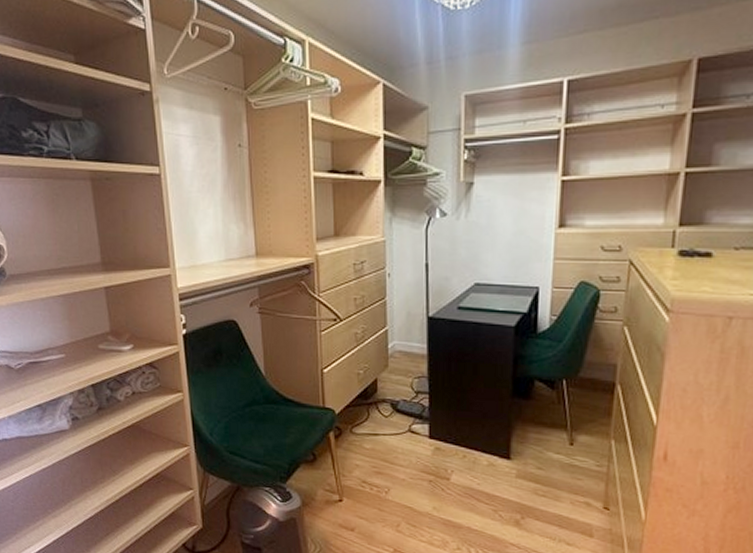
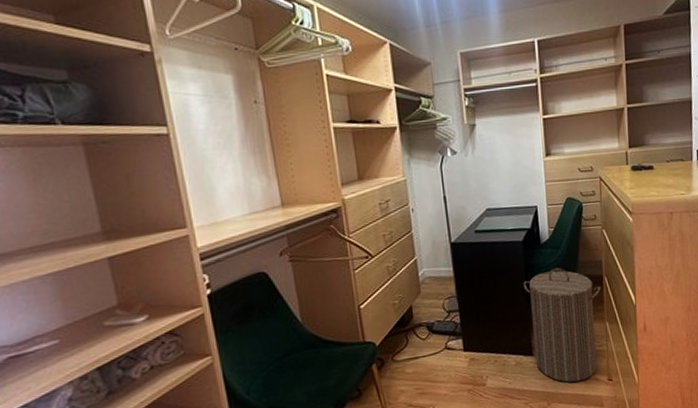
laundry hamper: none [508,364,611,502] -> present [523,268,601,383]

